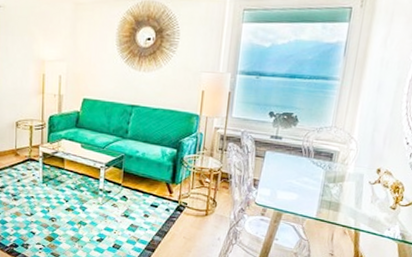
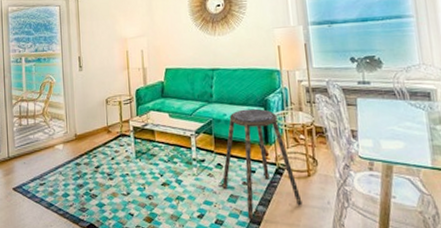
stool: none [124,148,196,247] -> present [222,108,303,220]

